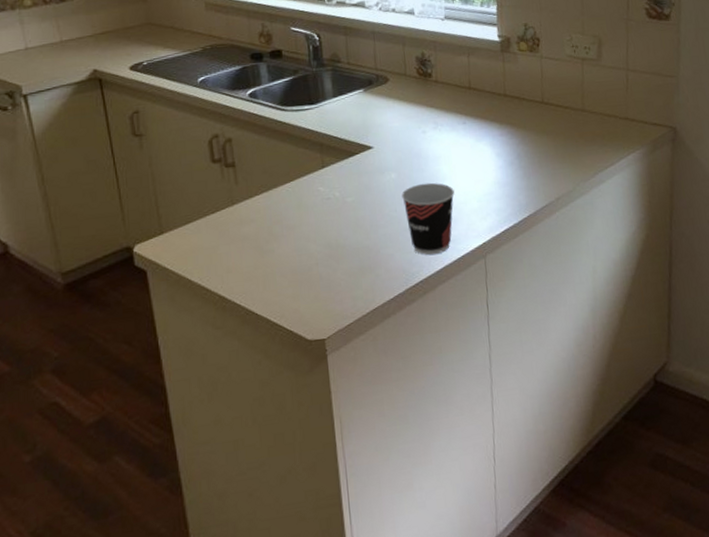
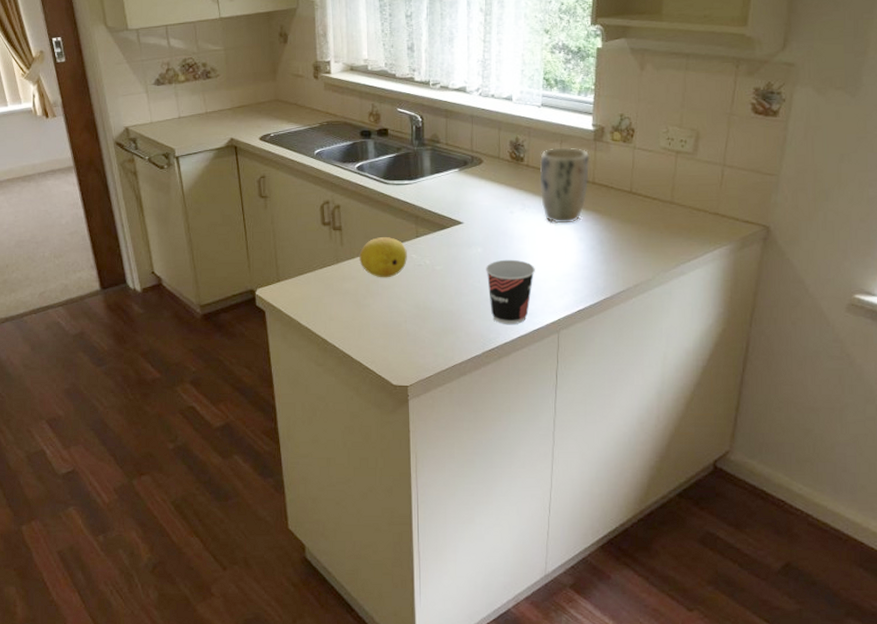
fruit: none [258,170,314,218] -> present [359,237,407,278]
plant pot: none [449,60,500,141] -> present [539,147,590,224]

